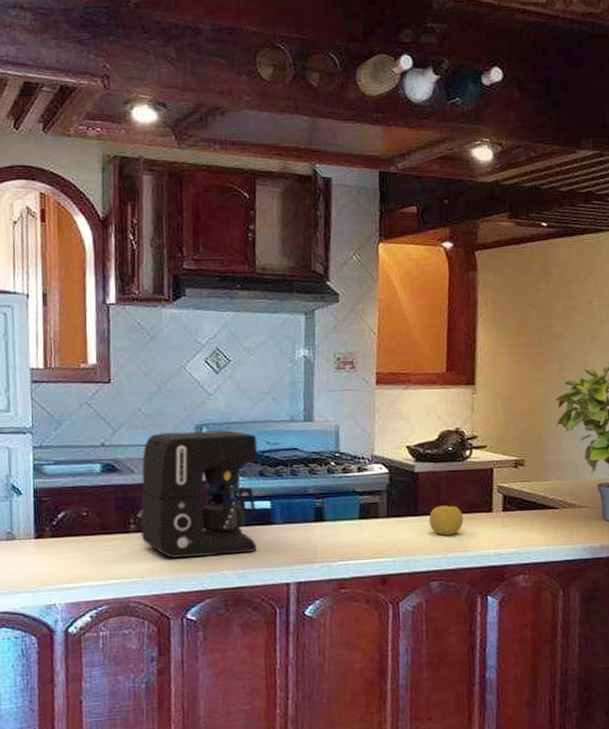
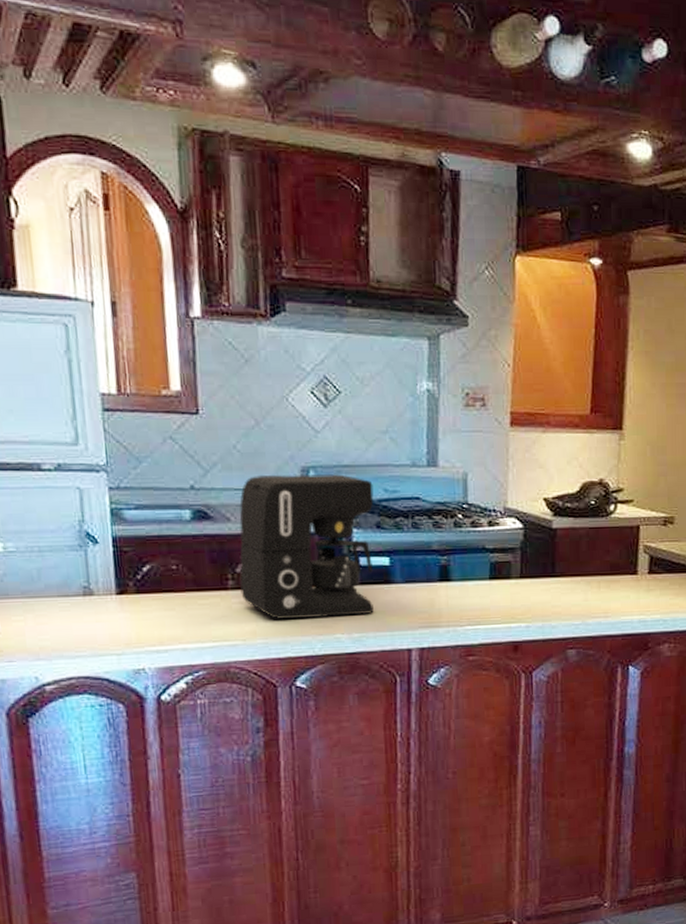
fruit: present [429,505,464,536] -> none [567,566,605,599]

